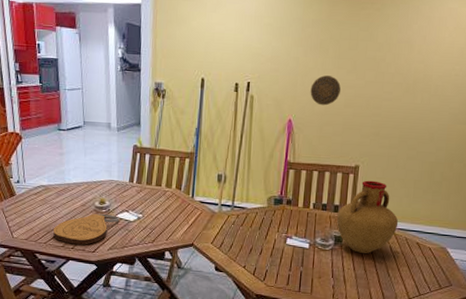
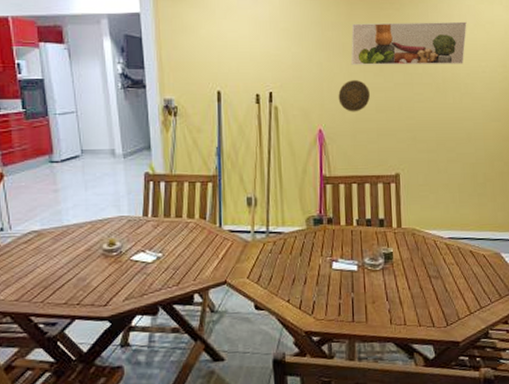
cutting board: present [53,213,120,245] -> none [52,257,135,299]
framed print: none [326,21,447,66] -> present [350,21,467,65]
vase: present [336,180,399,253] -> none [383,188,449,269]

